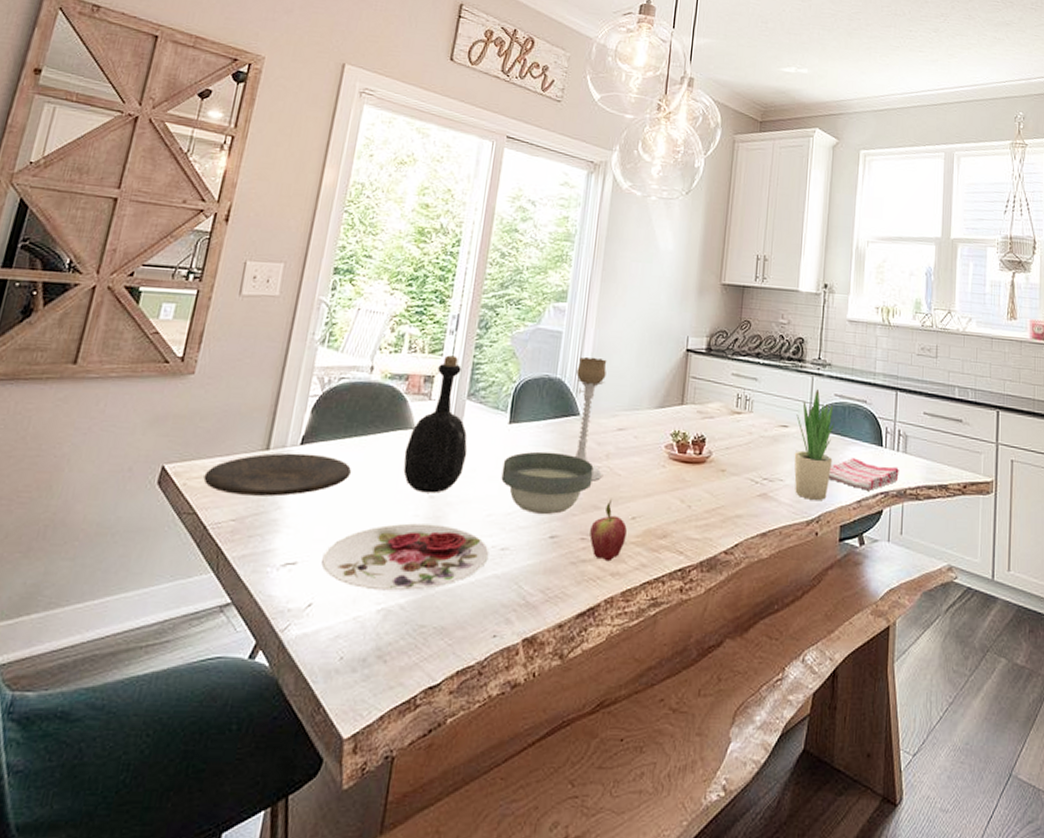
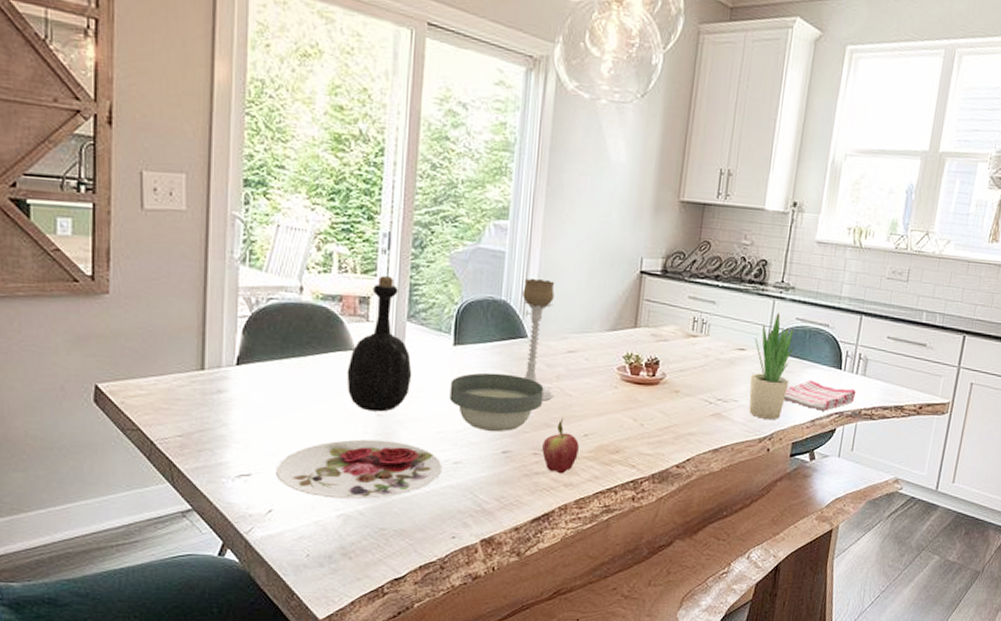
plate: present [203,453,352,497] -> none [141,373,294,414]

